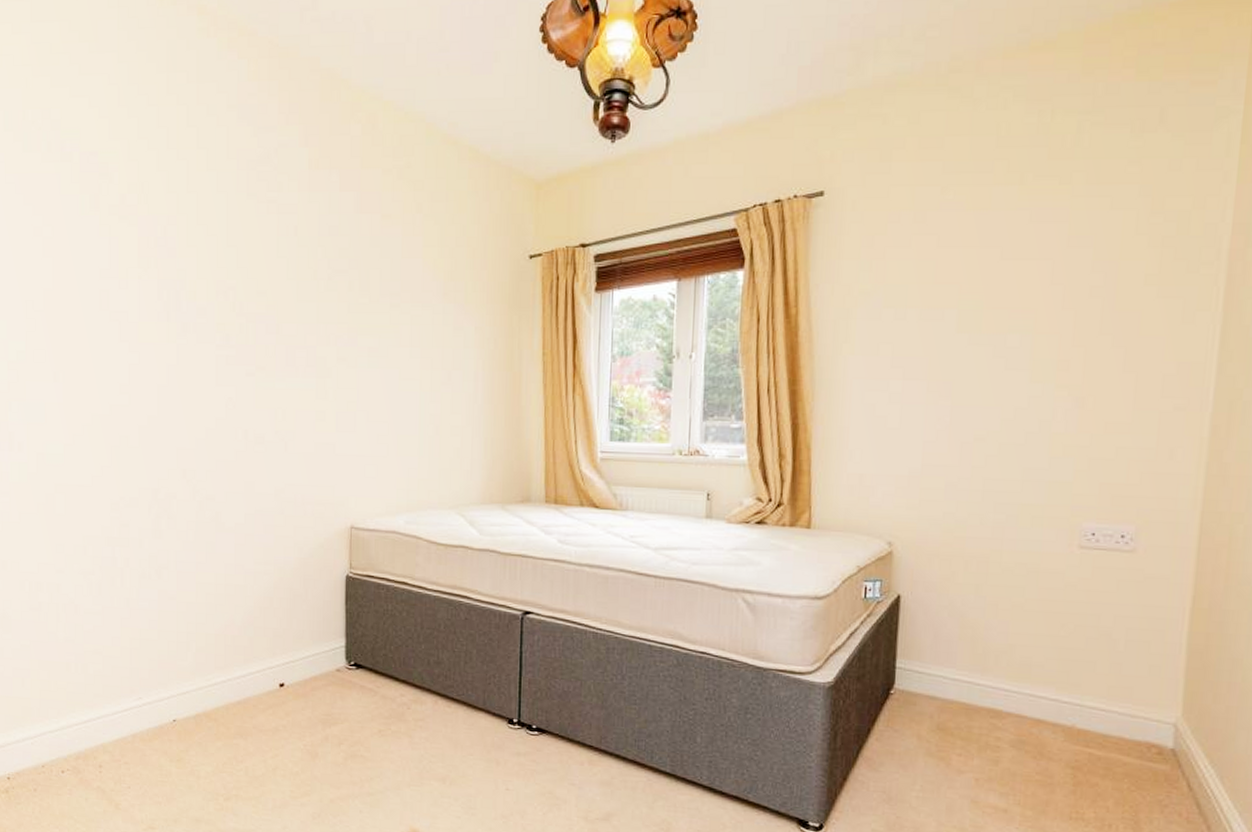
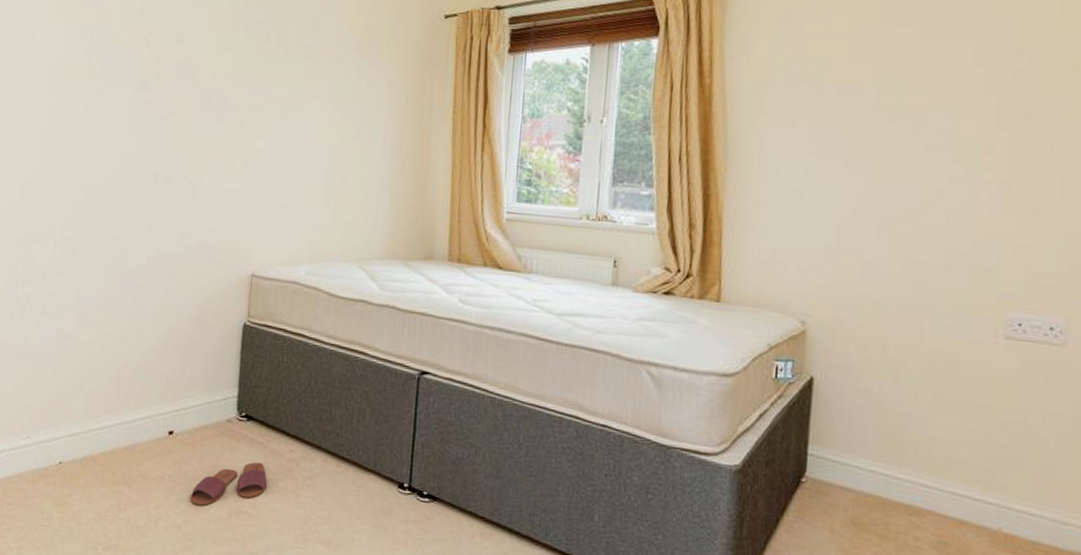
slippers: none [306,707,380,753] -> present [190,462,267,506]

